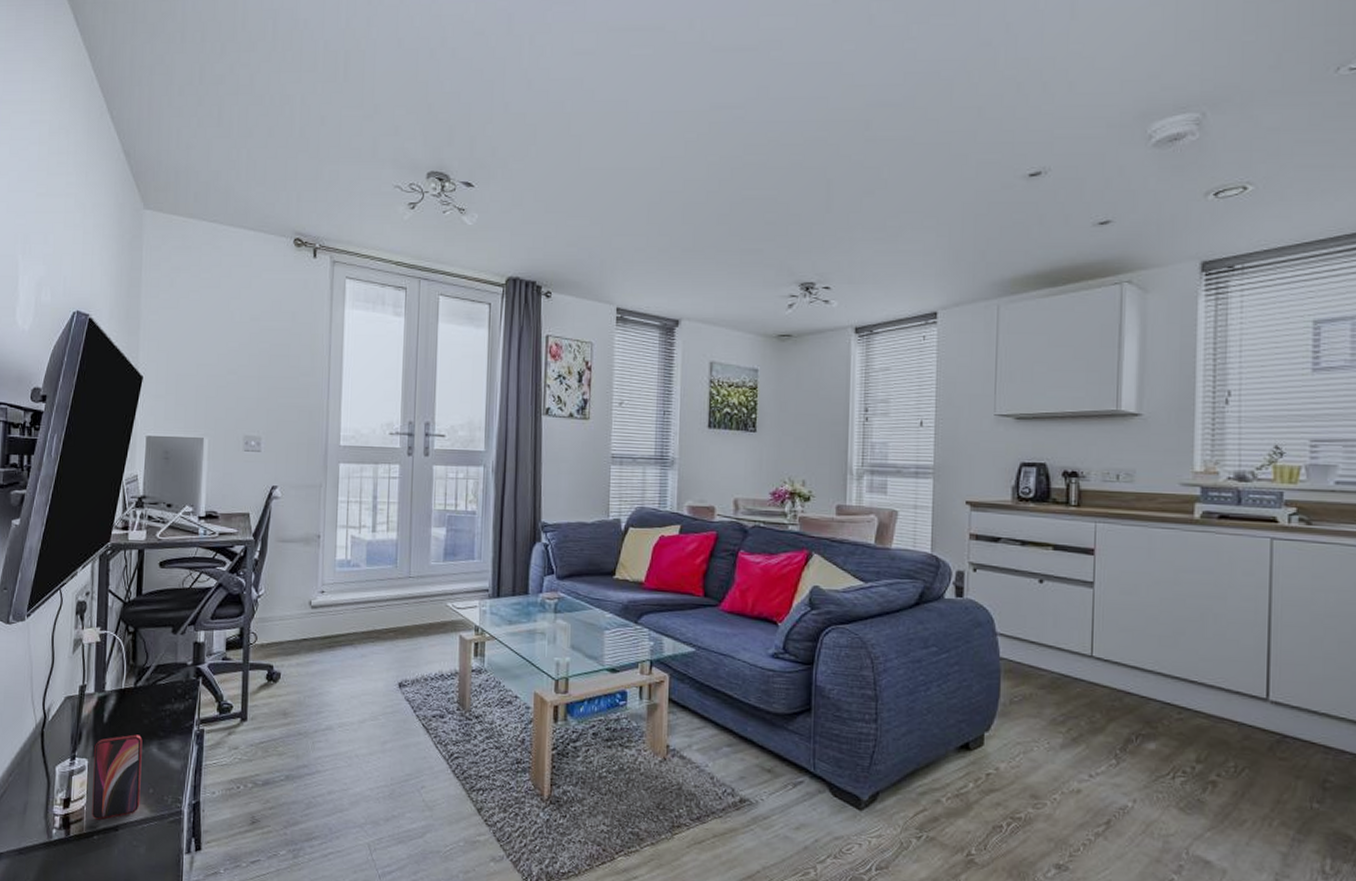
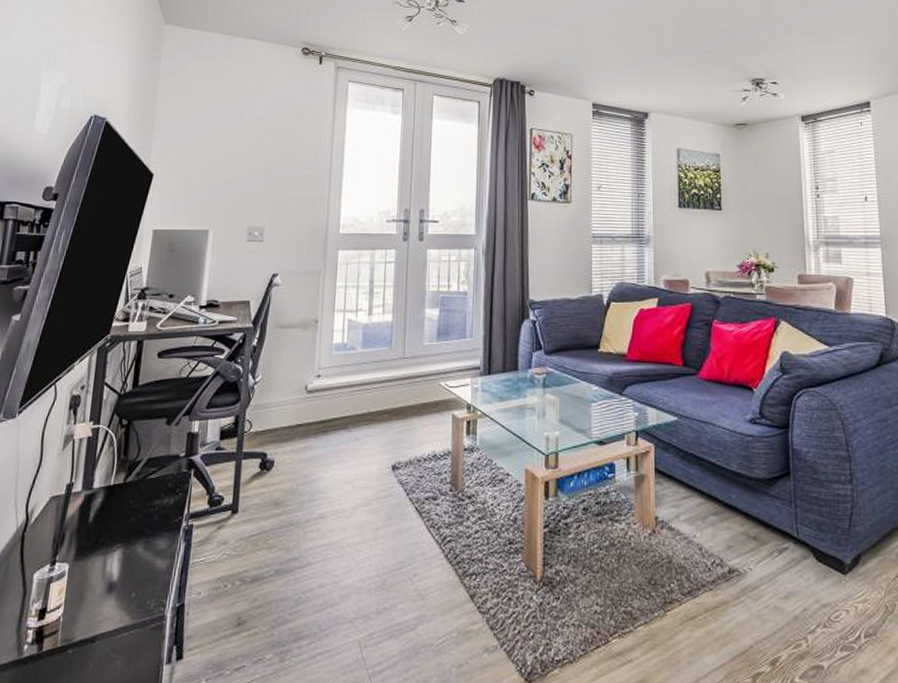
smartphone: present [92,734,143,820] -> none [68,534,129,631]

